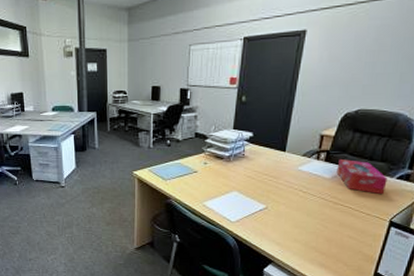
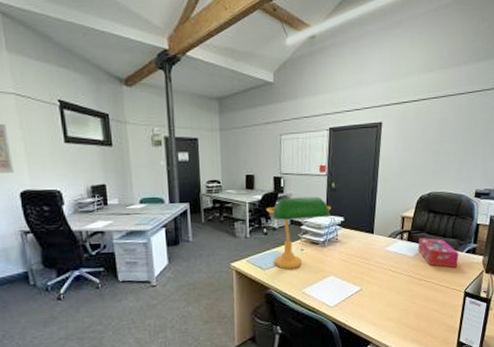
desk lamp: none [171,110,240,182] -> present [266,196,332,270]

